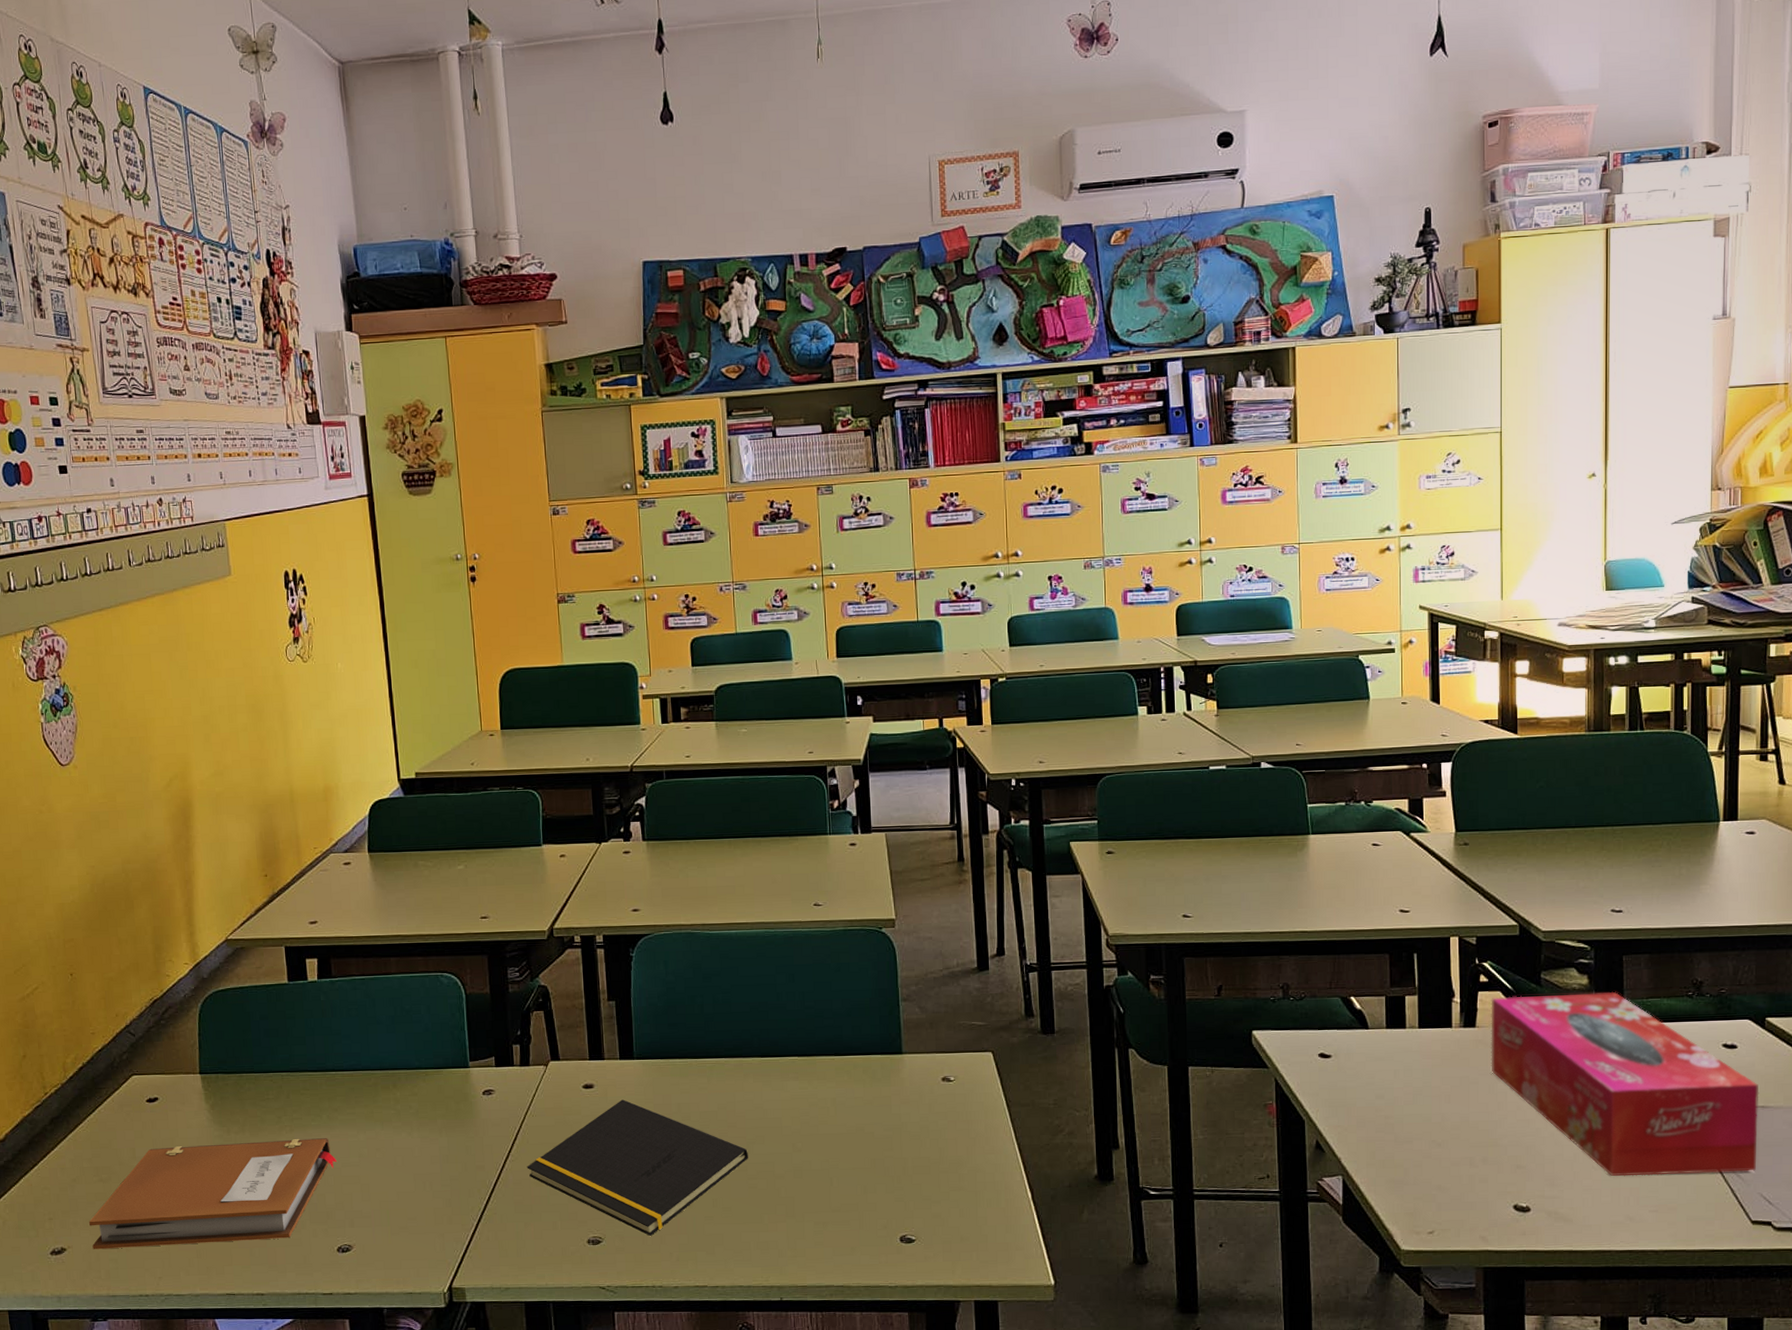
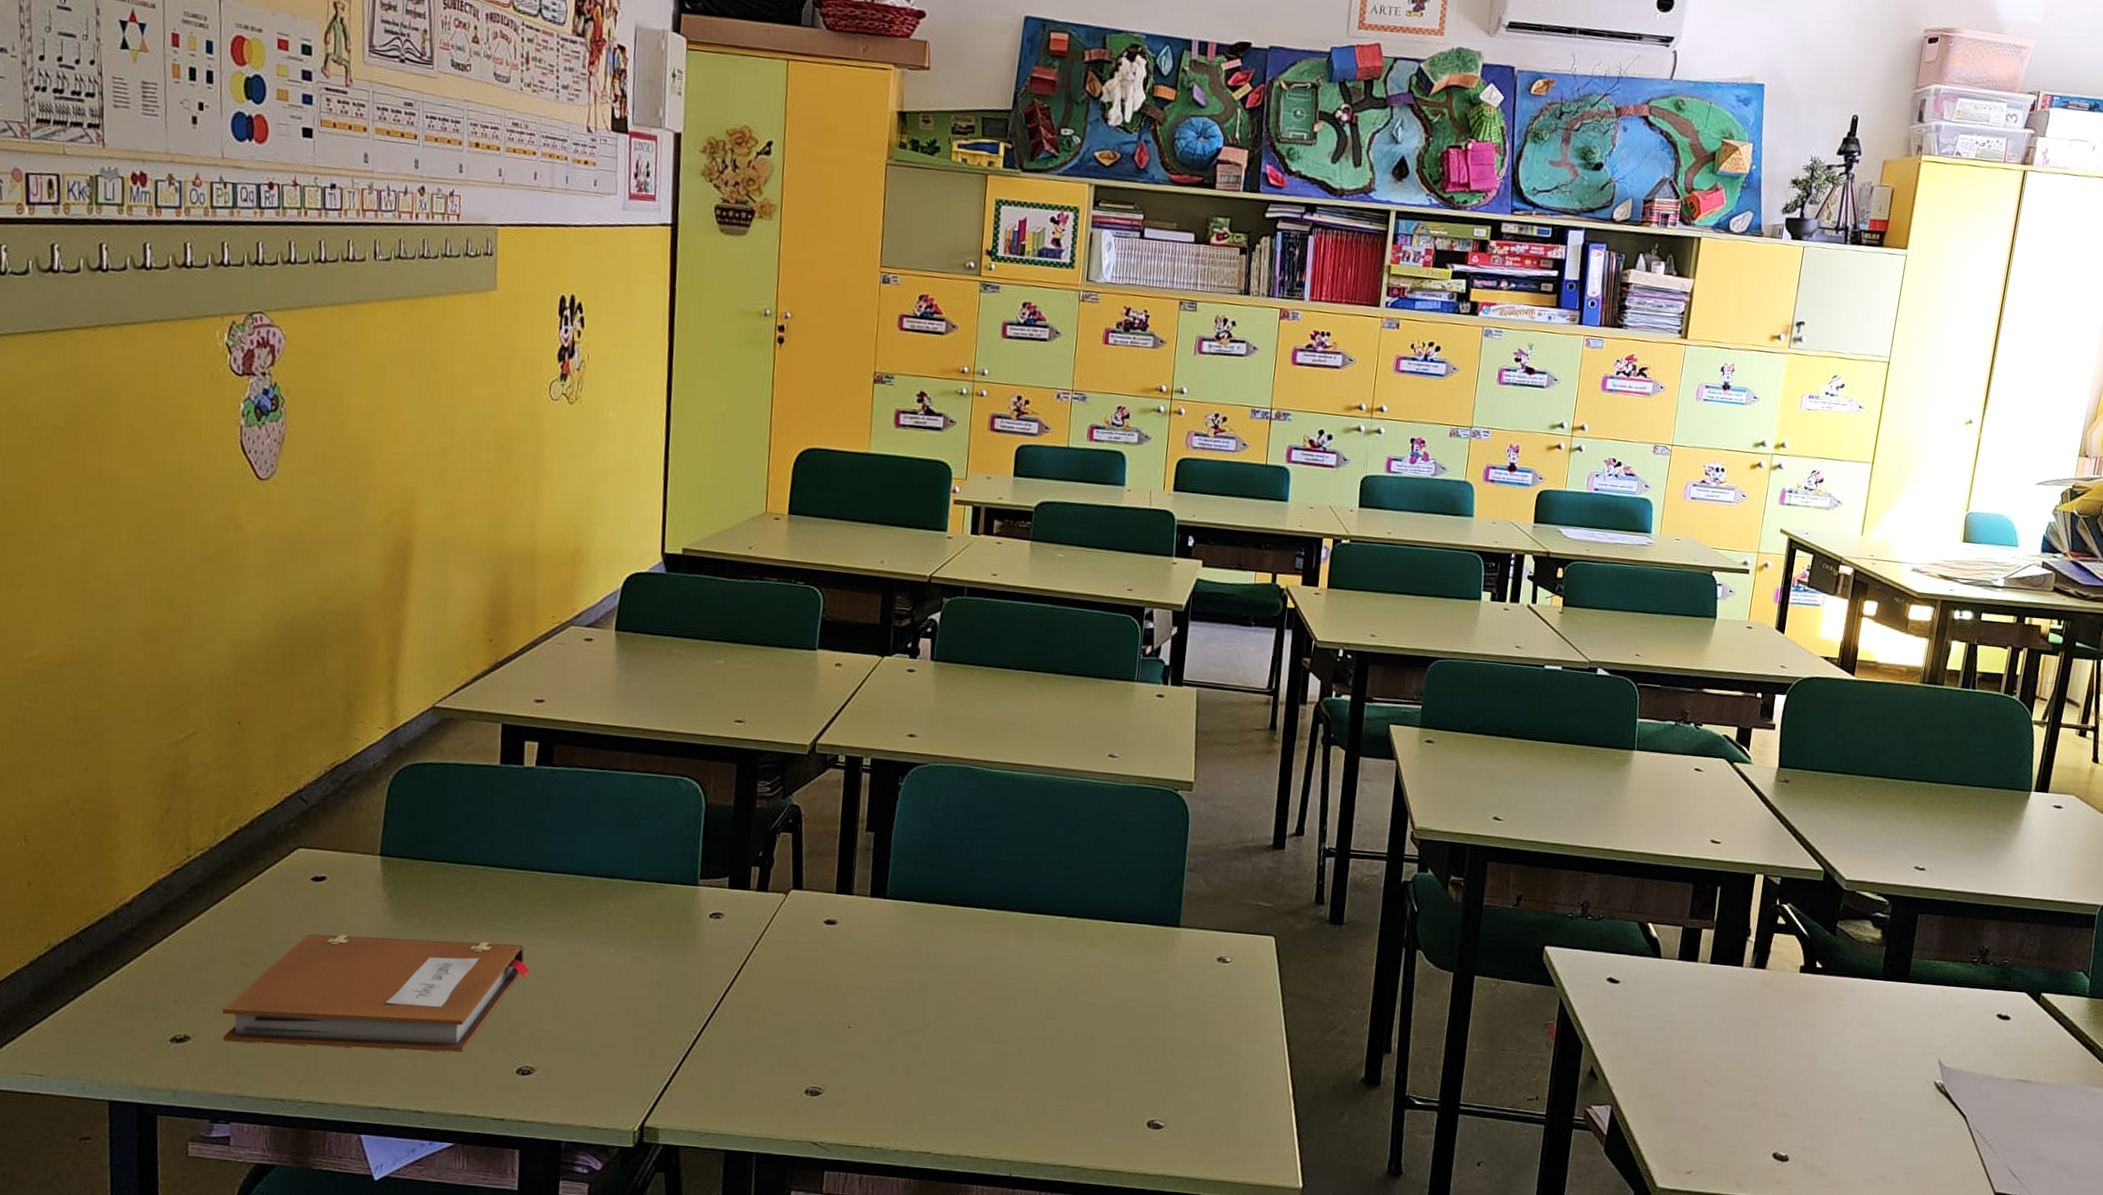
notepad: present [527,1099,748,1236] -> none [748,941,997,1093]
tissue box: present [1491,991,1759,1176] -> none [1774,941,2024,1144]

